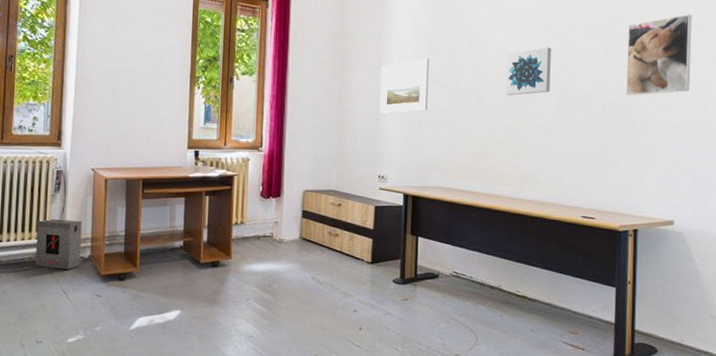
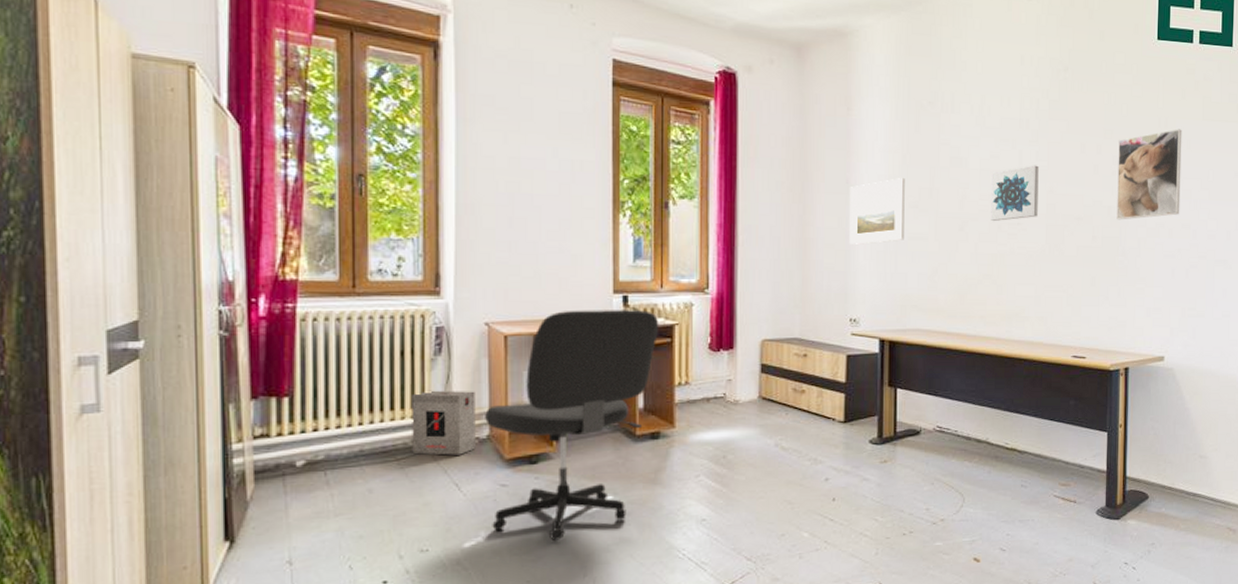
office chair: none [88,161,222,344] -> present [485,310,659,542]

